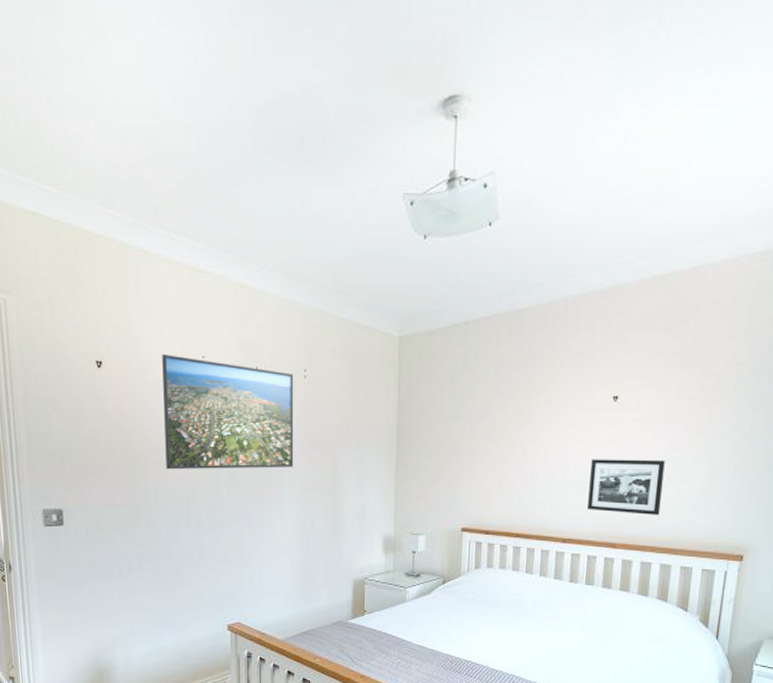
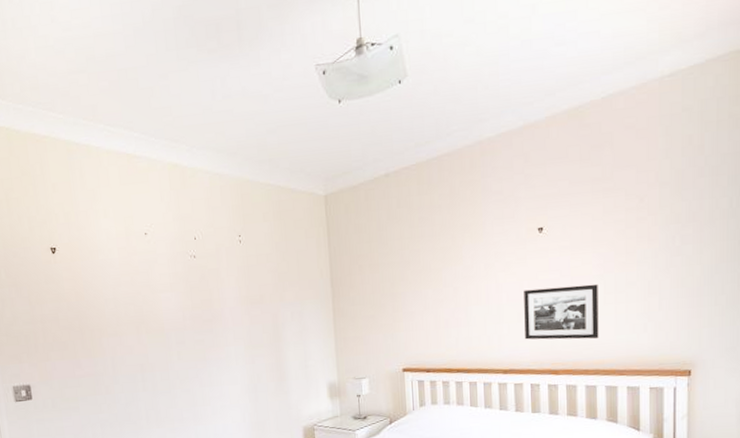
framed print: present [162,353,294,470] -> none [108,234,237,340]

